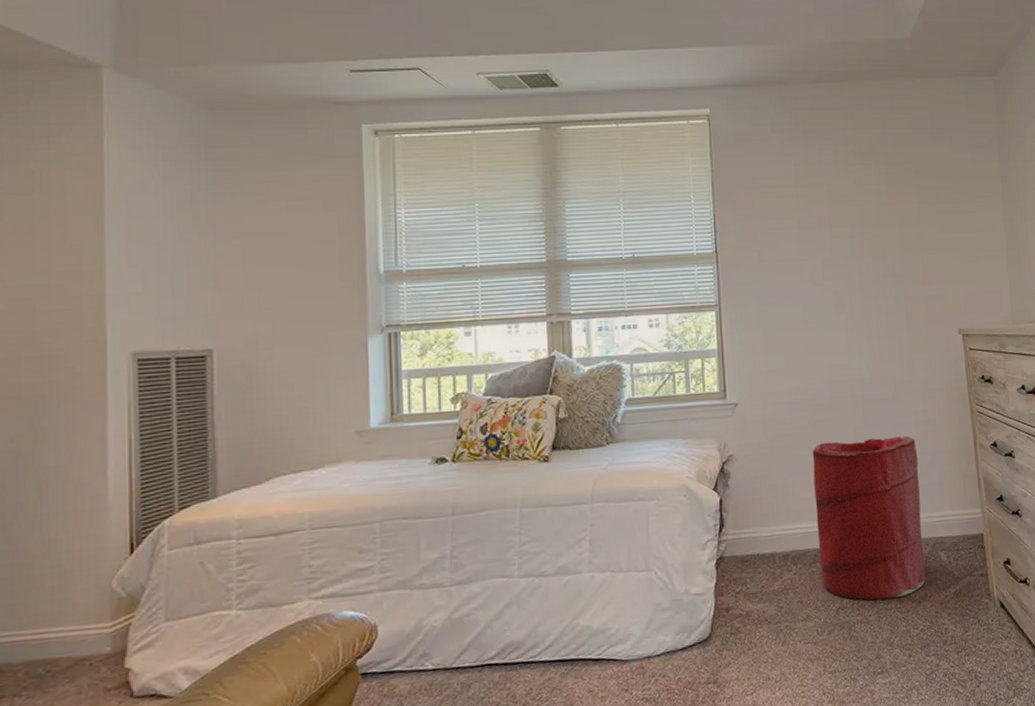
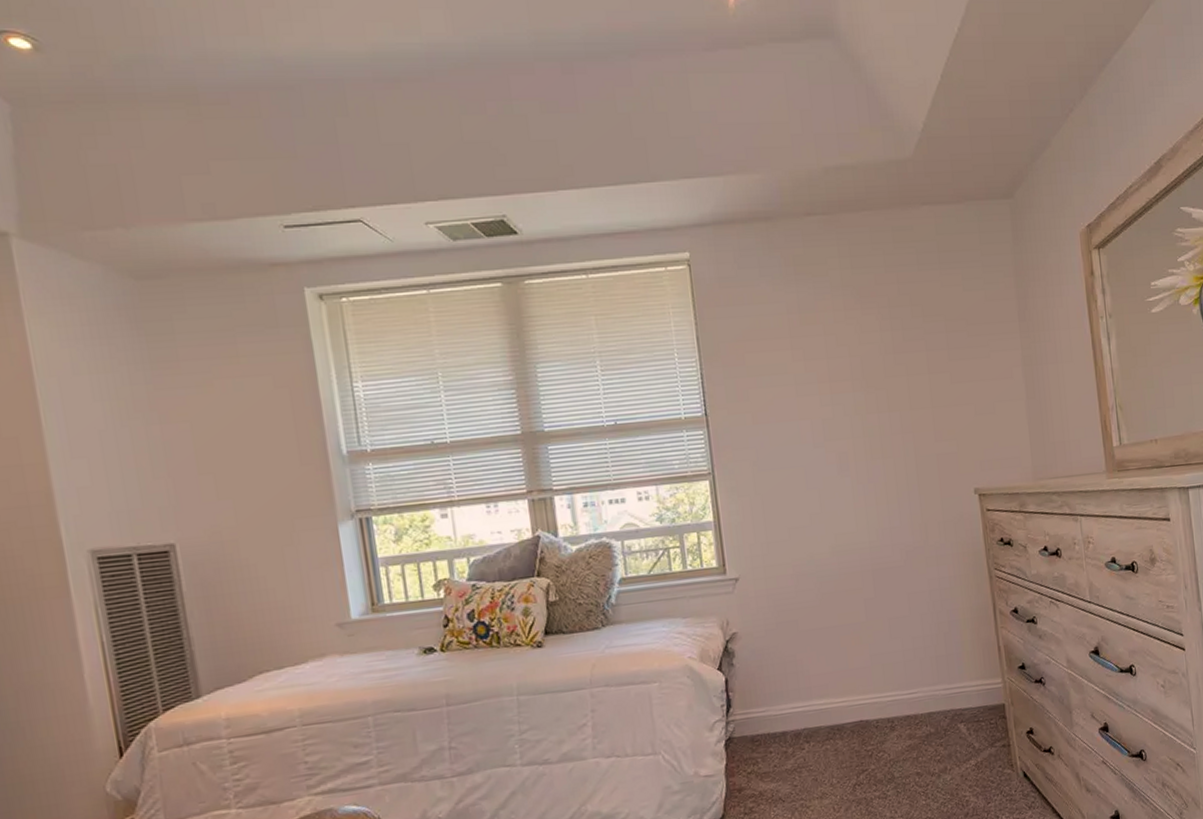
laundry hamper: present [812,435,926,600] -> none [820,605,945,776]

